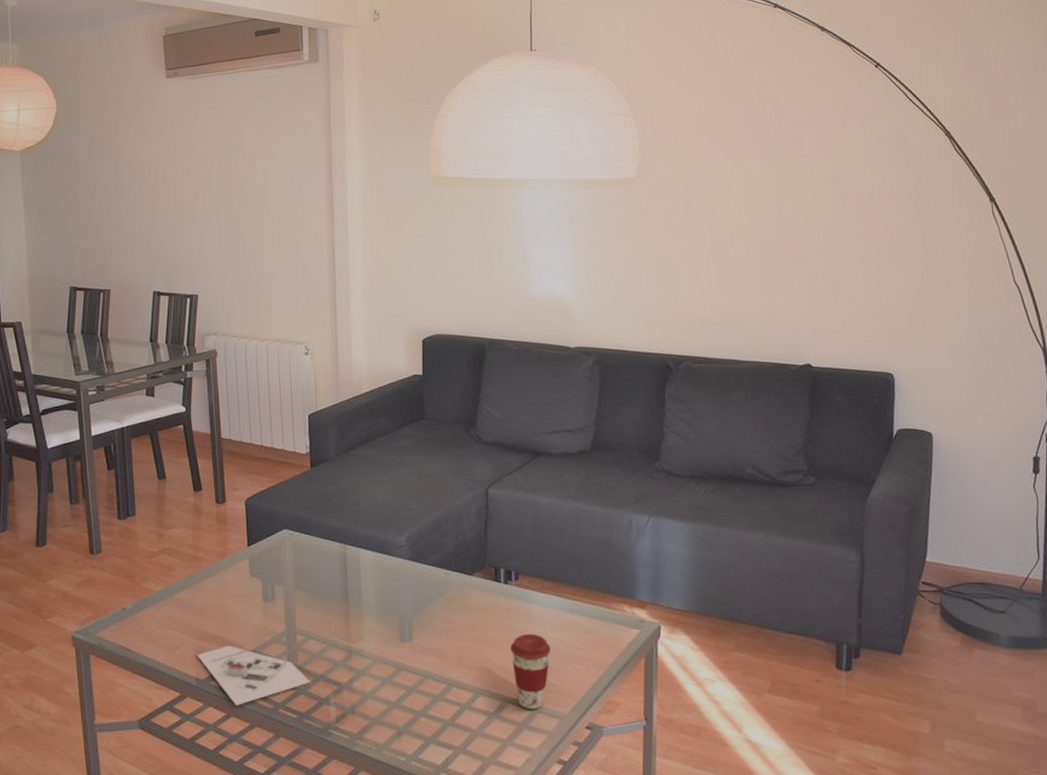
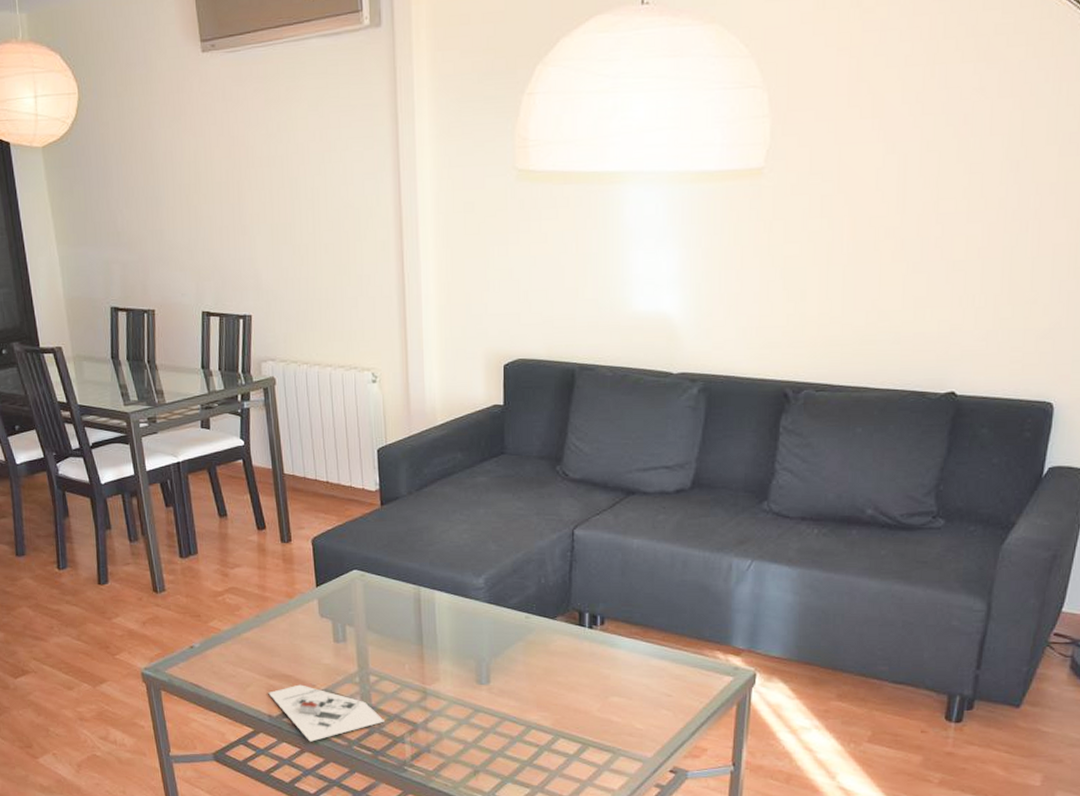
coffee cup: present [510,633,551,709] -> none [593,678,636,752]

